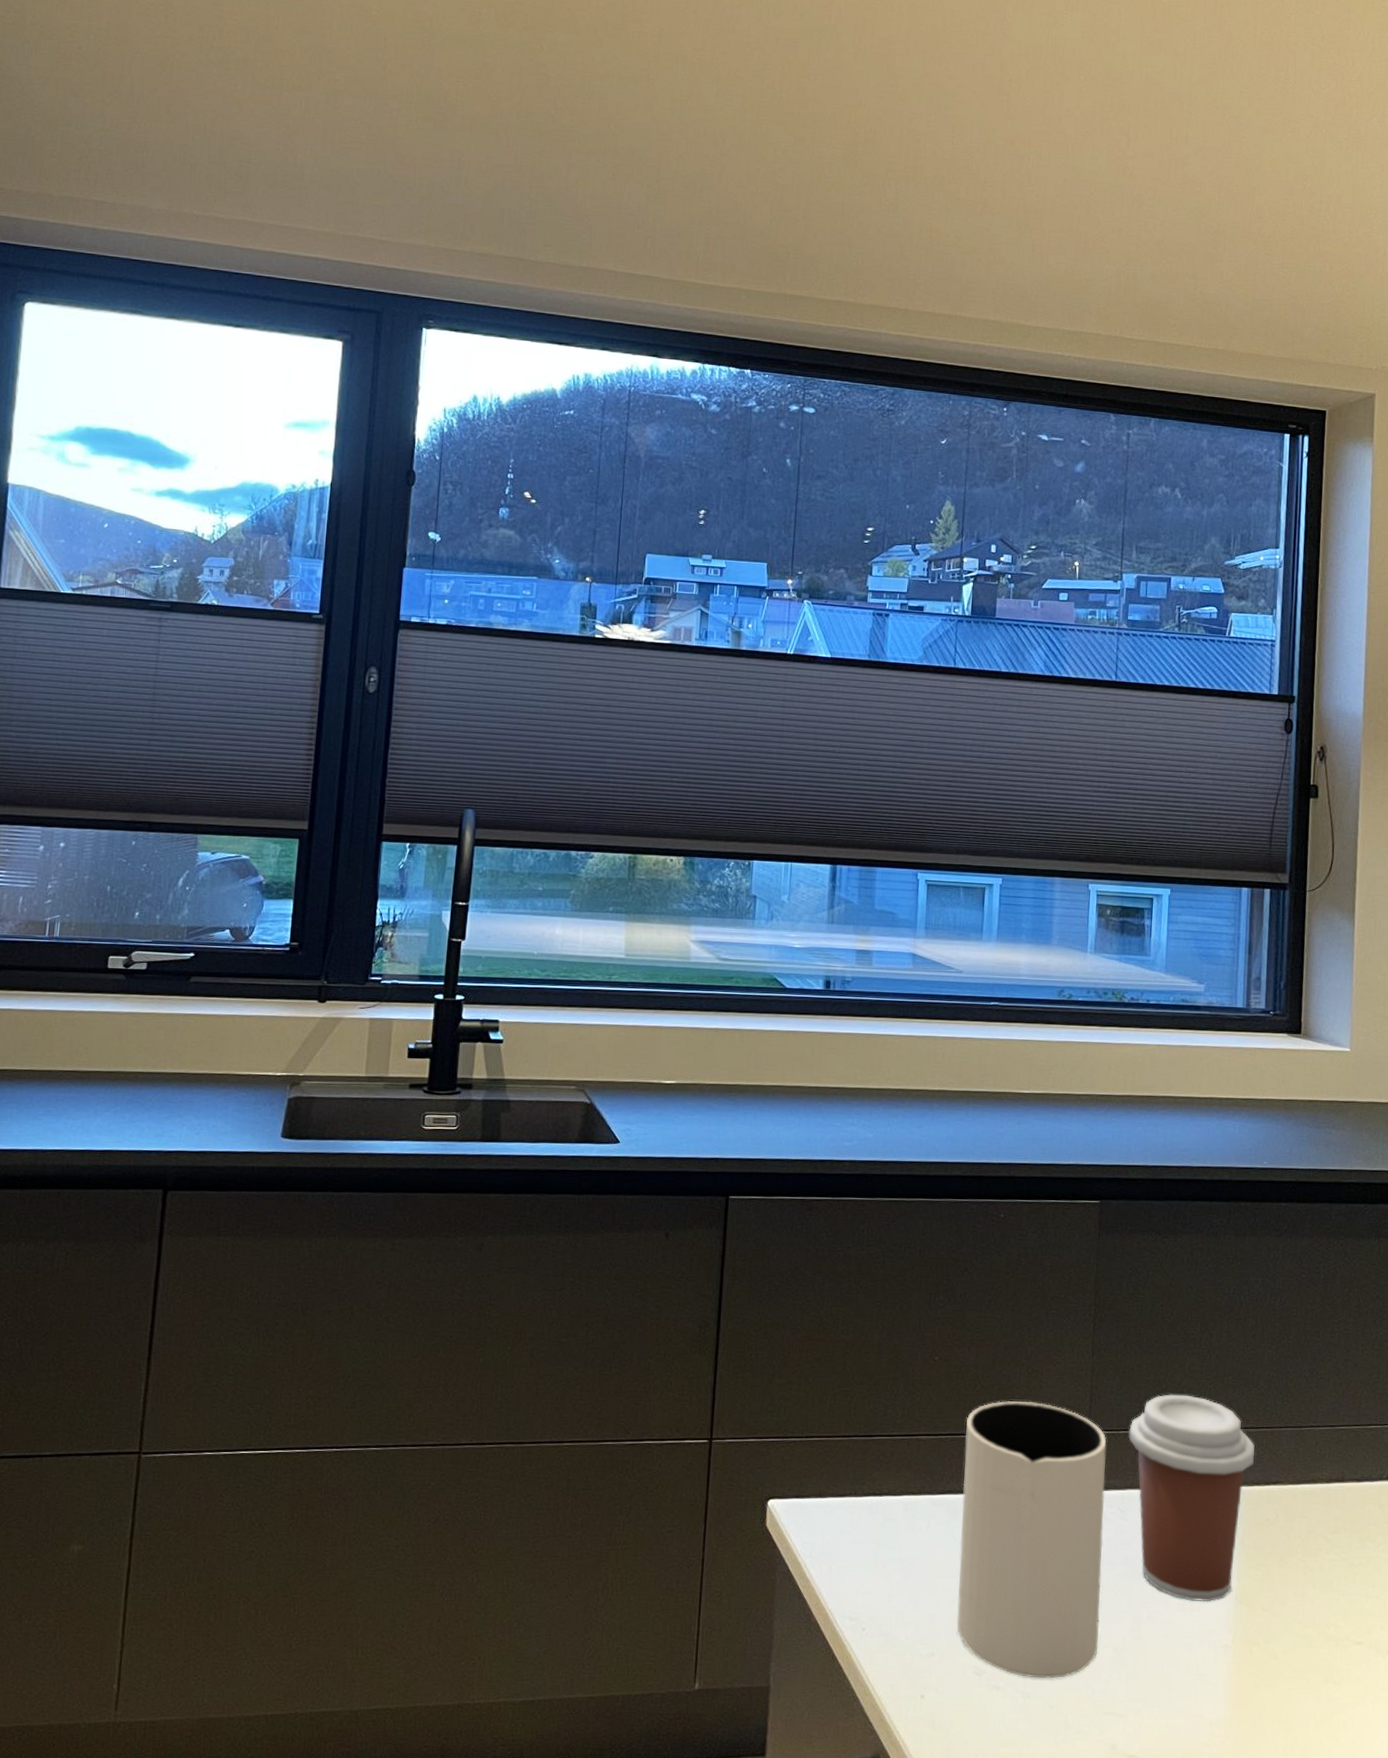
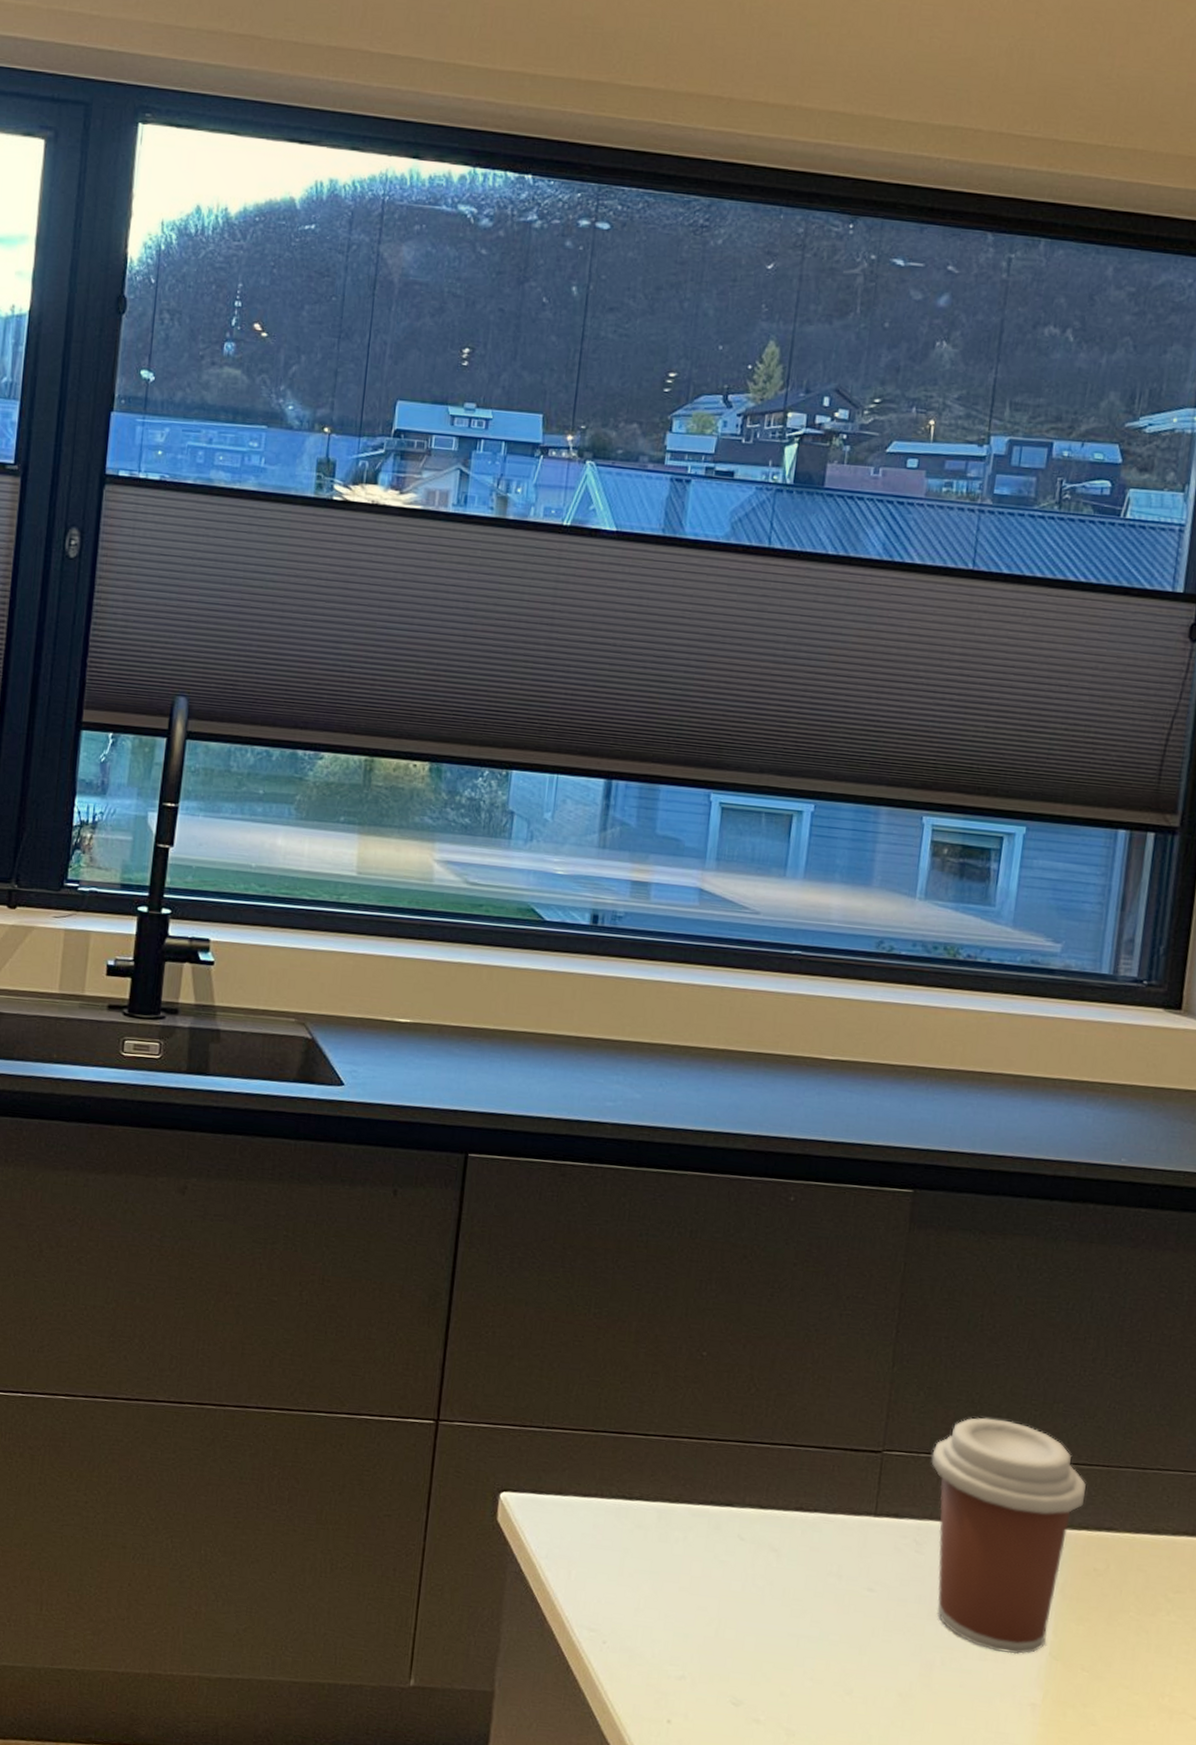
mug: present [957,1401,1107,1679] -> none [713,1407,904,1719]

